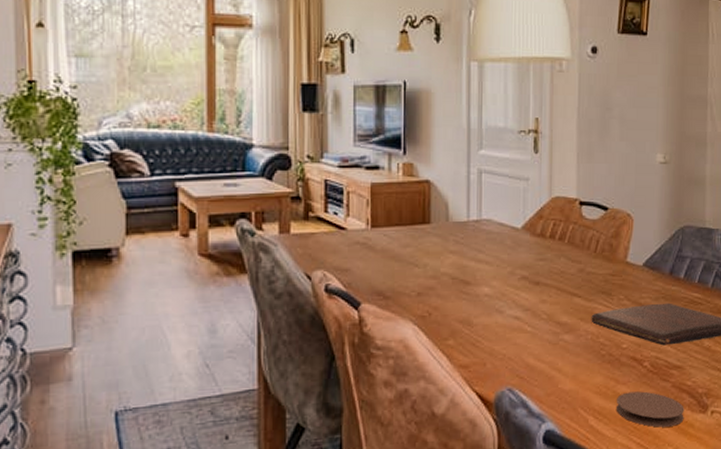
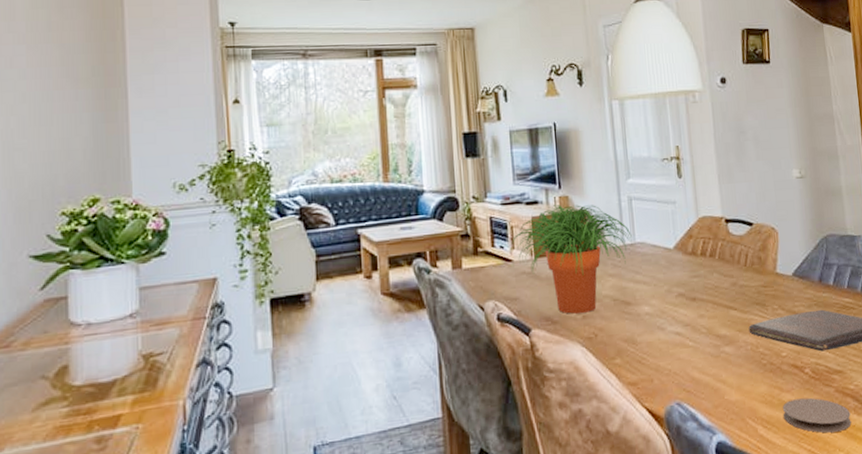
potted plant: none [347,172,478,290] -> present [511,205,632,314]

